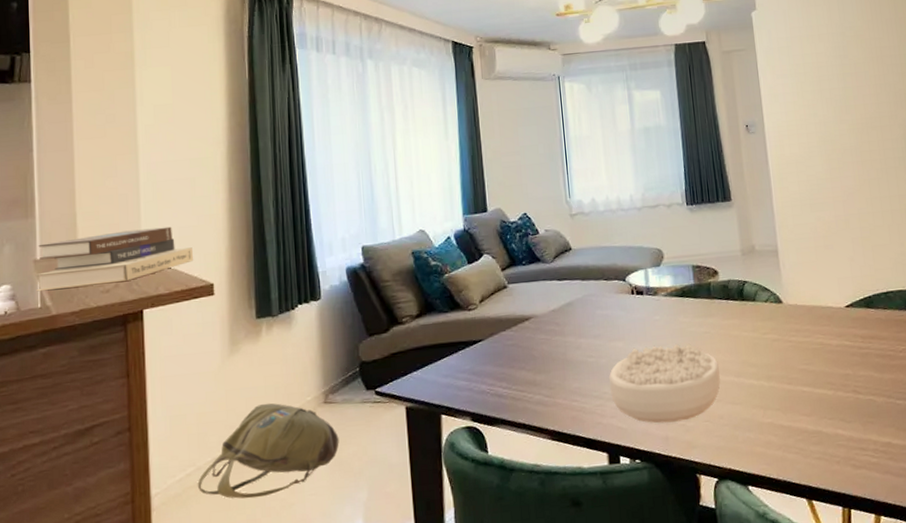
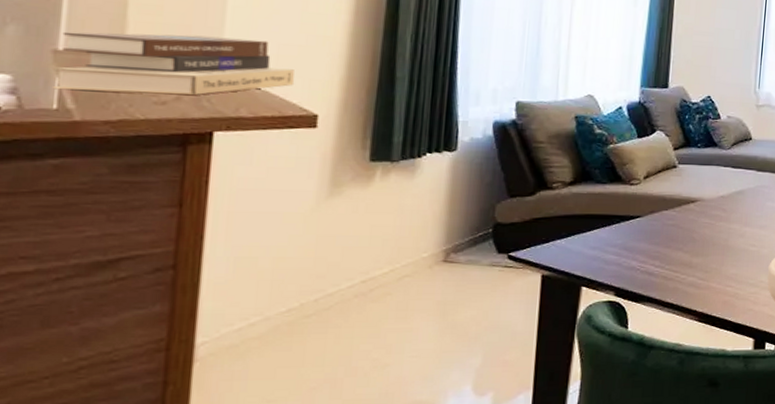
backpack: present [197,403,339,499] -> none [262,255,456,356]

